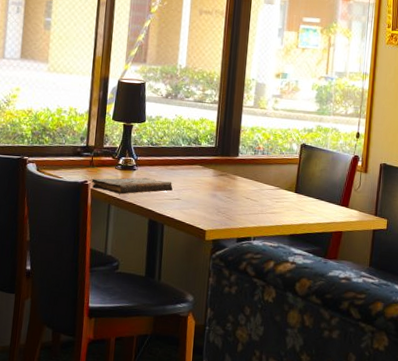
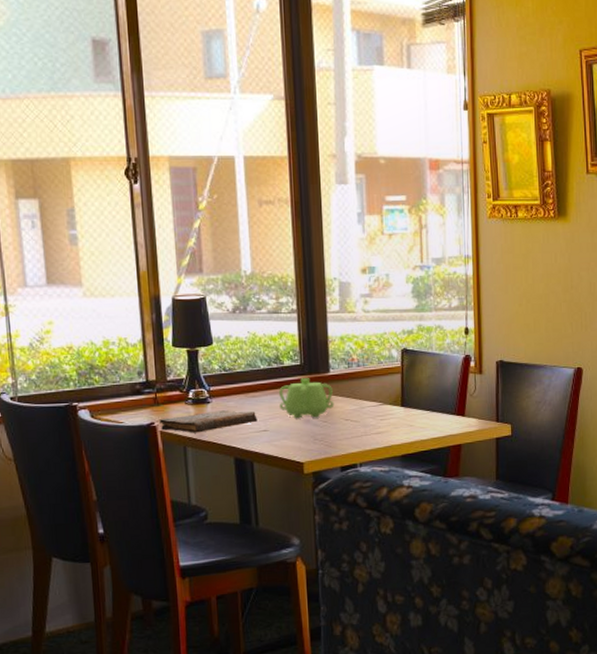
teapot: none [193,158,239,194] -> present [279,378,335,419]

